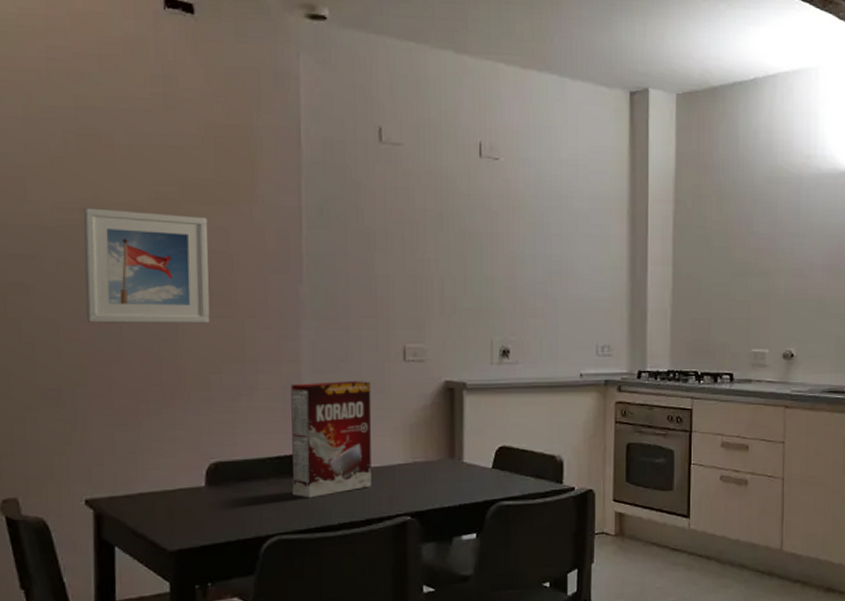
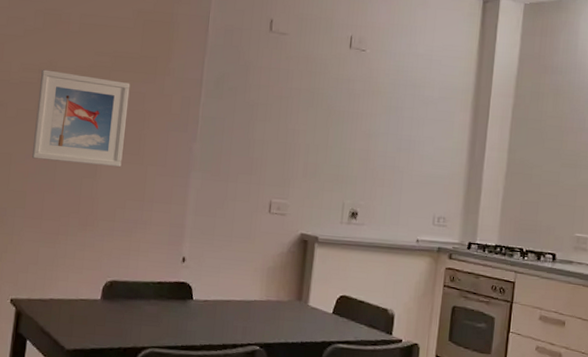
cereal box: present [291,381,372,498] -> none [167,223,240,320]

